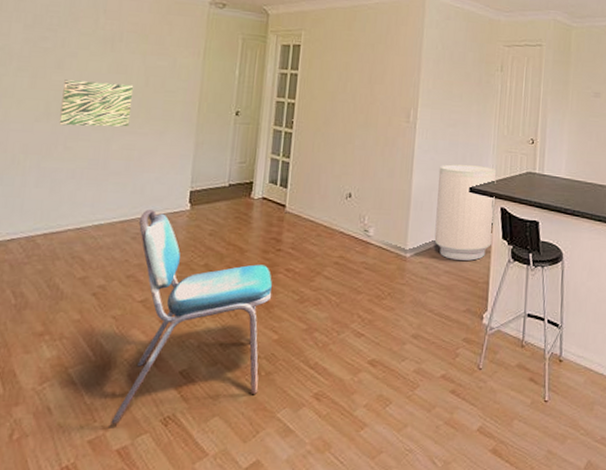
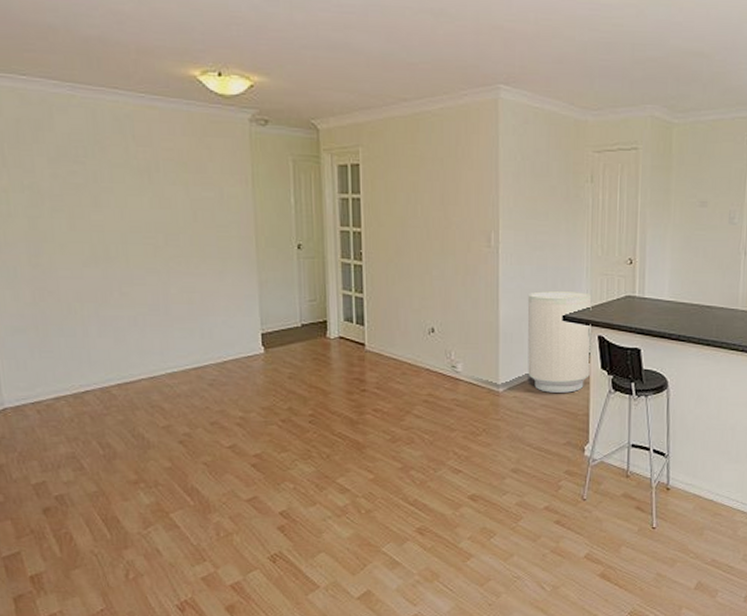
wall art: present [59,80,134,127] -> none [105,219,185,270]
dining chair: present [111,209,272,424] -> none [214,354,362,562]

